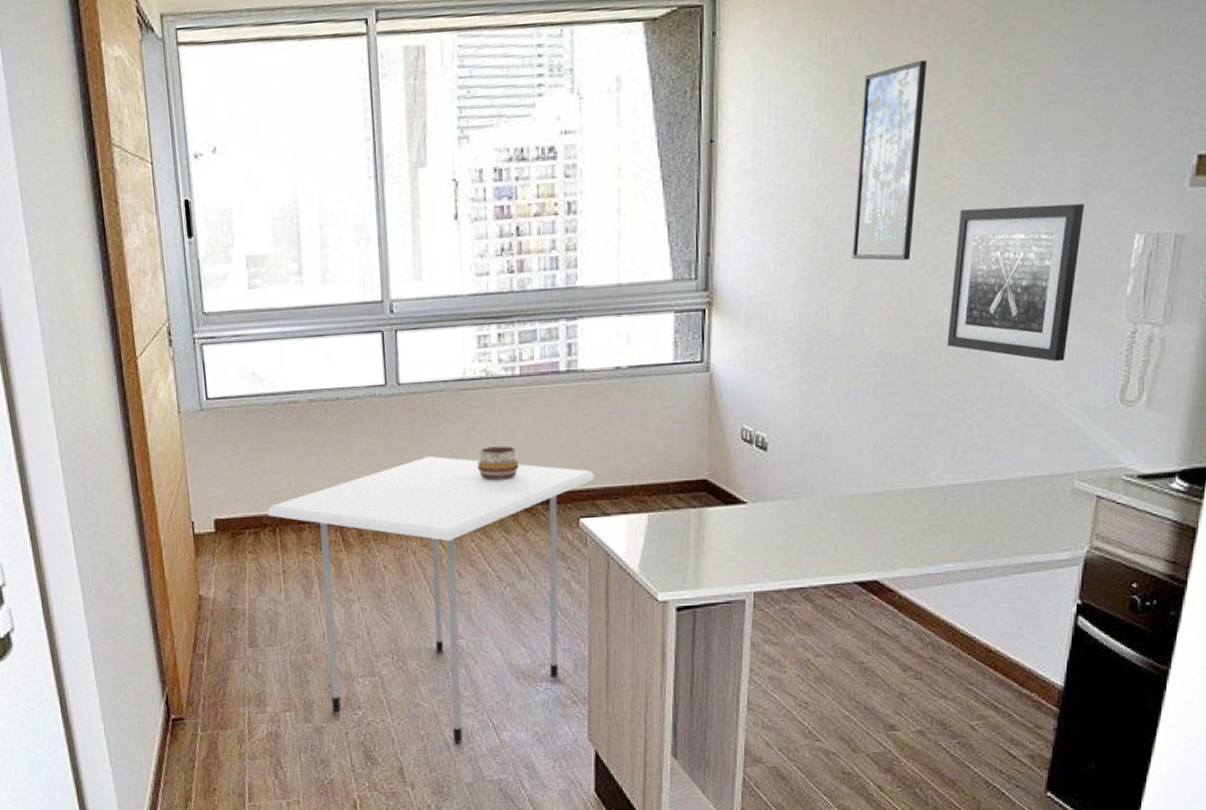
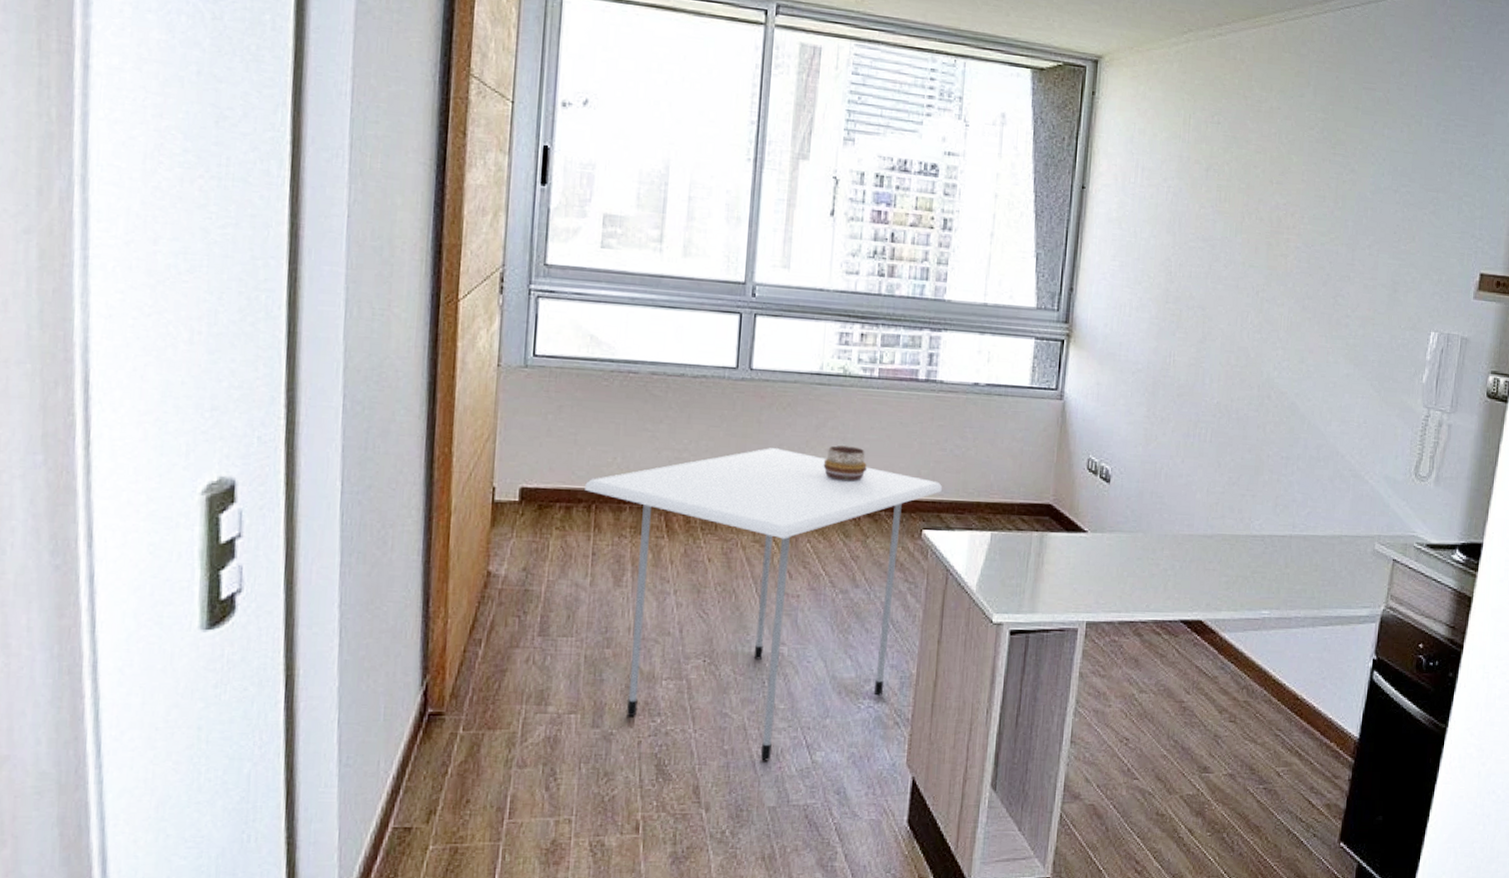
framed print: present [852,60,928,261] -> none [1199,152,1273,324]
wall art: present [947,204,1085,361] -> none [1275,286,1393,433]

